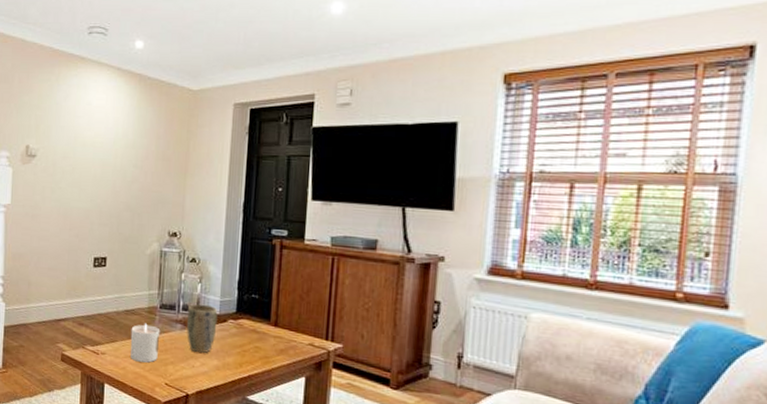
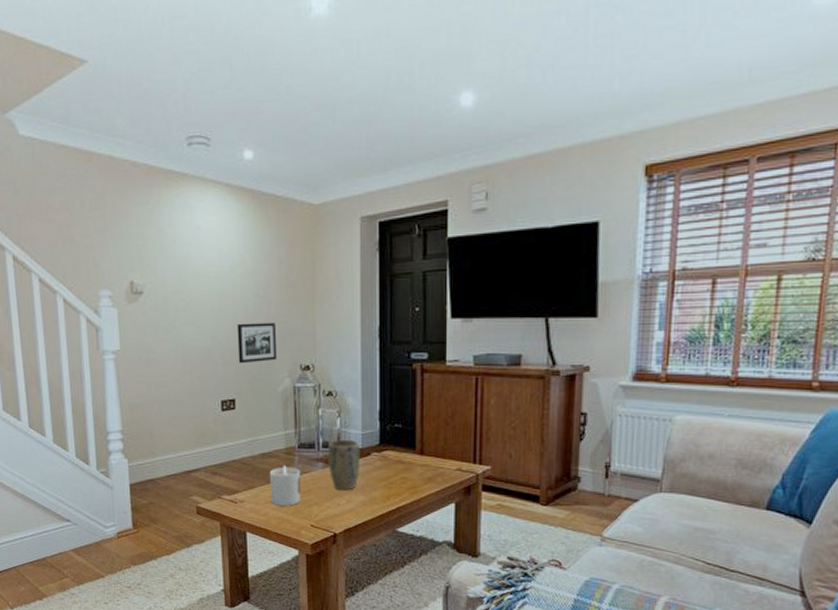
picture frame: none [113,189,150,226] -> present [236,322,278,364]

